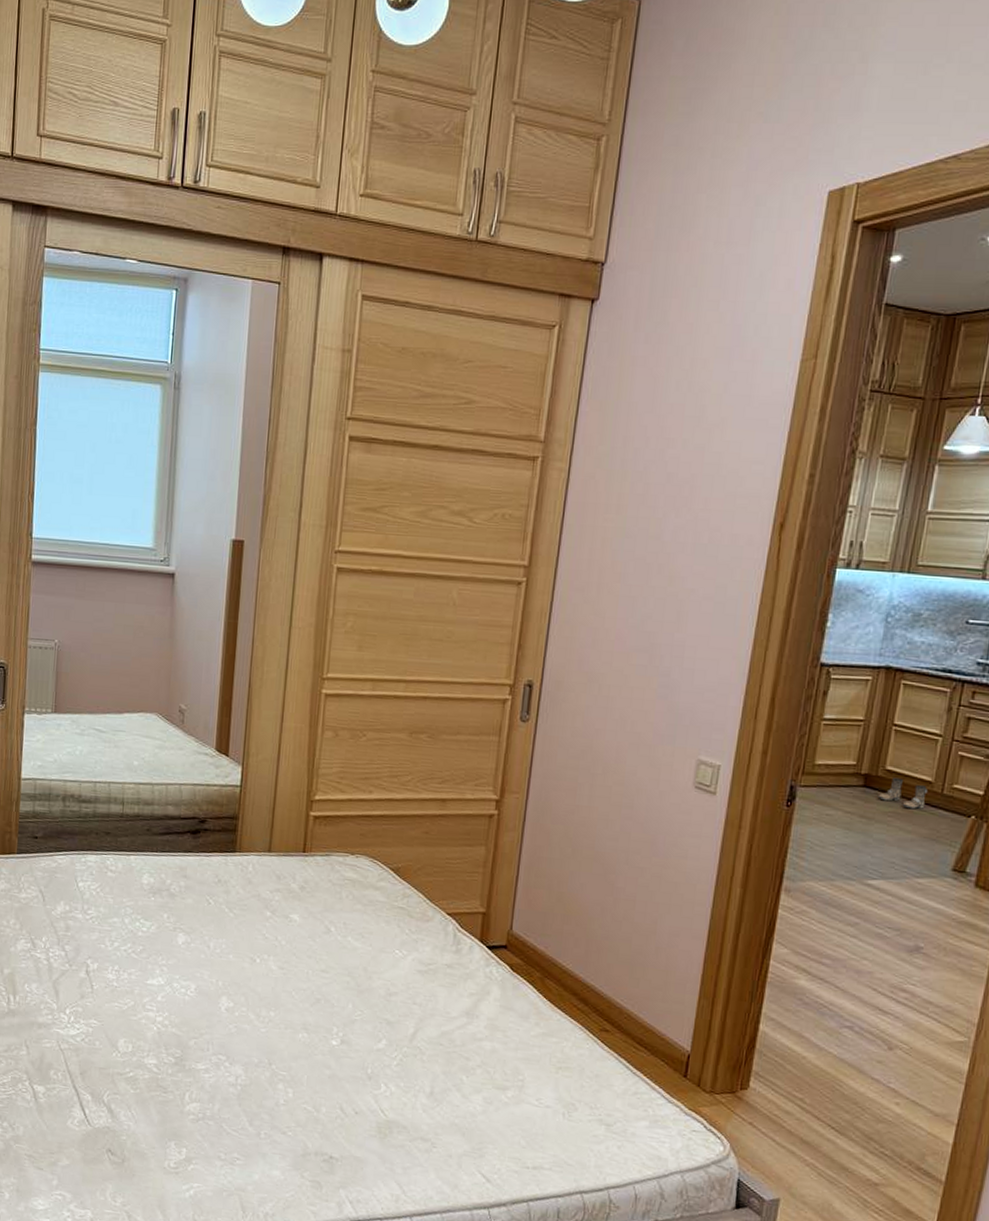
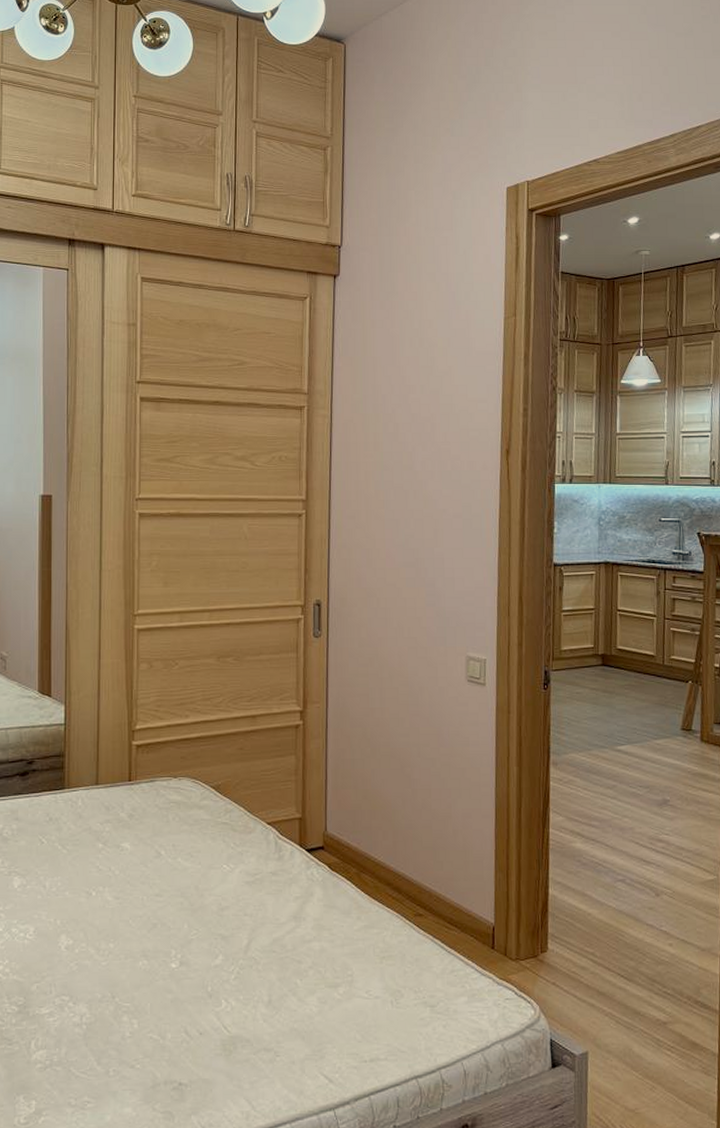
boots: present [877,777,927,810] -> none [614,655,652,681]

